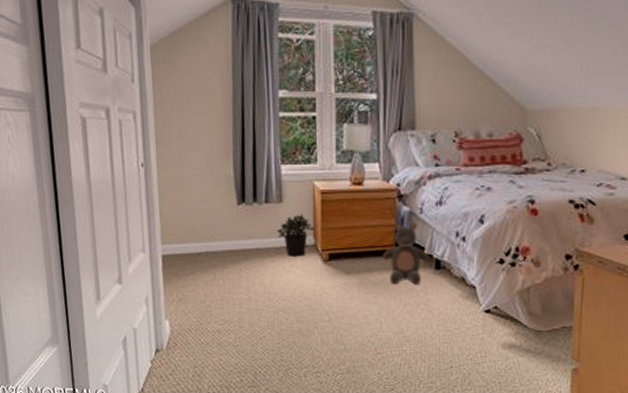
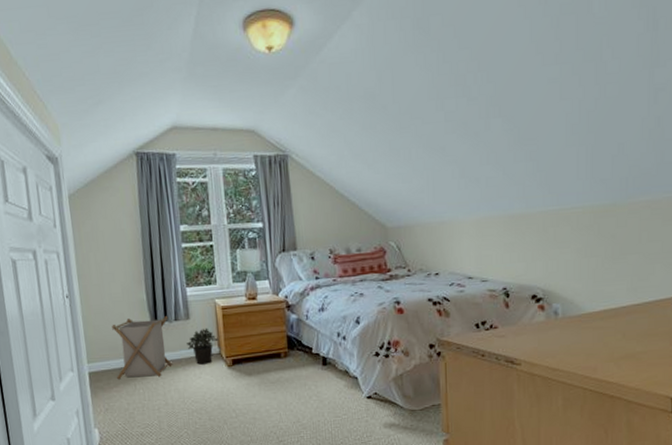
laundry basket: none [192,196,259,267] -> present [112,316,172,380]
stuffed bear: present [383,222,429,284] -> none [278,327,317,380]

